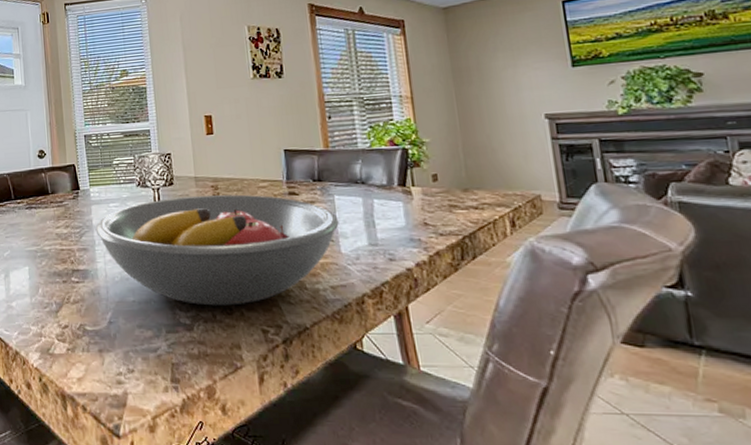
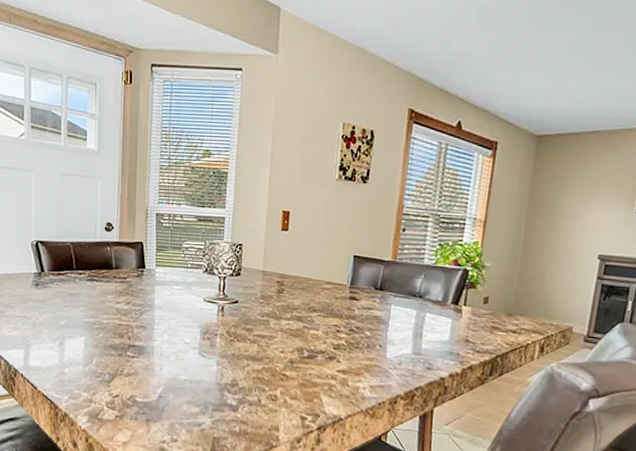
fruit bowl: present [95,194,339,306] -> none [156,288,390,393]

